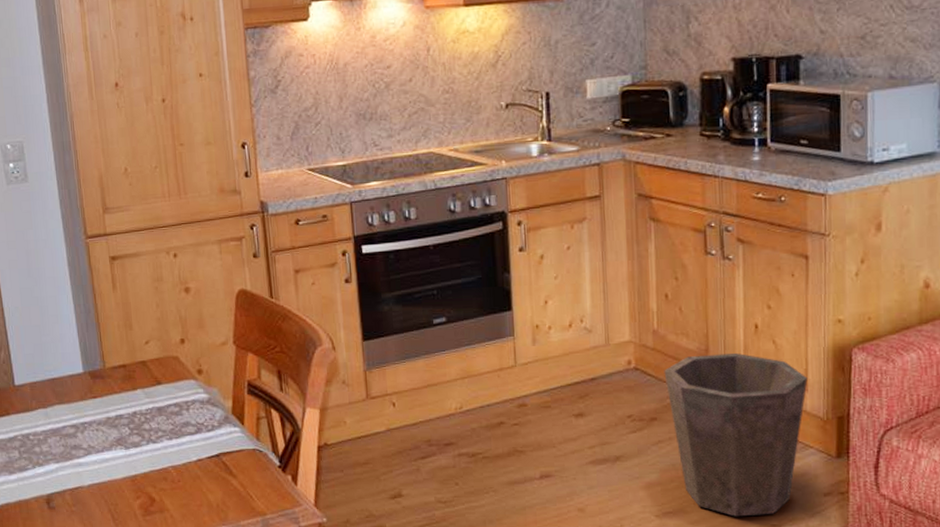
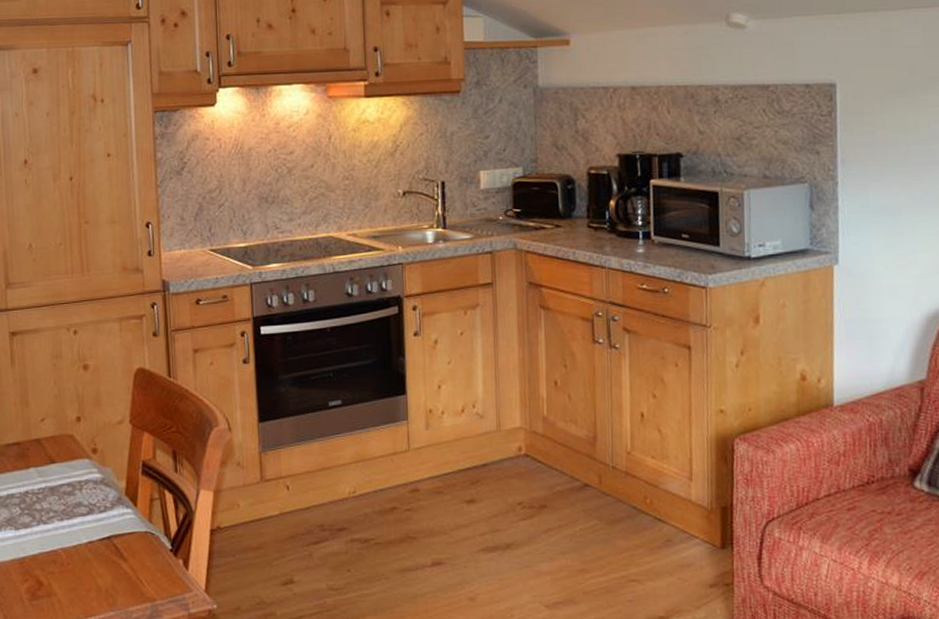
waste bin: present [664,352,808,517] -> none [553,441,692,608]

